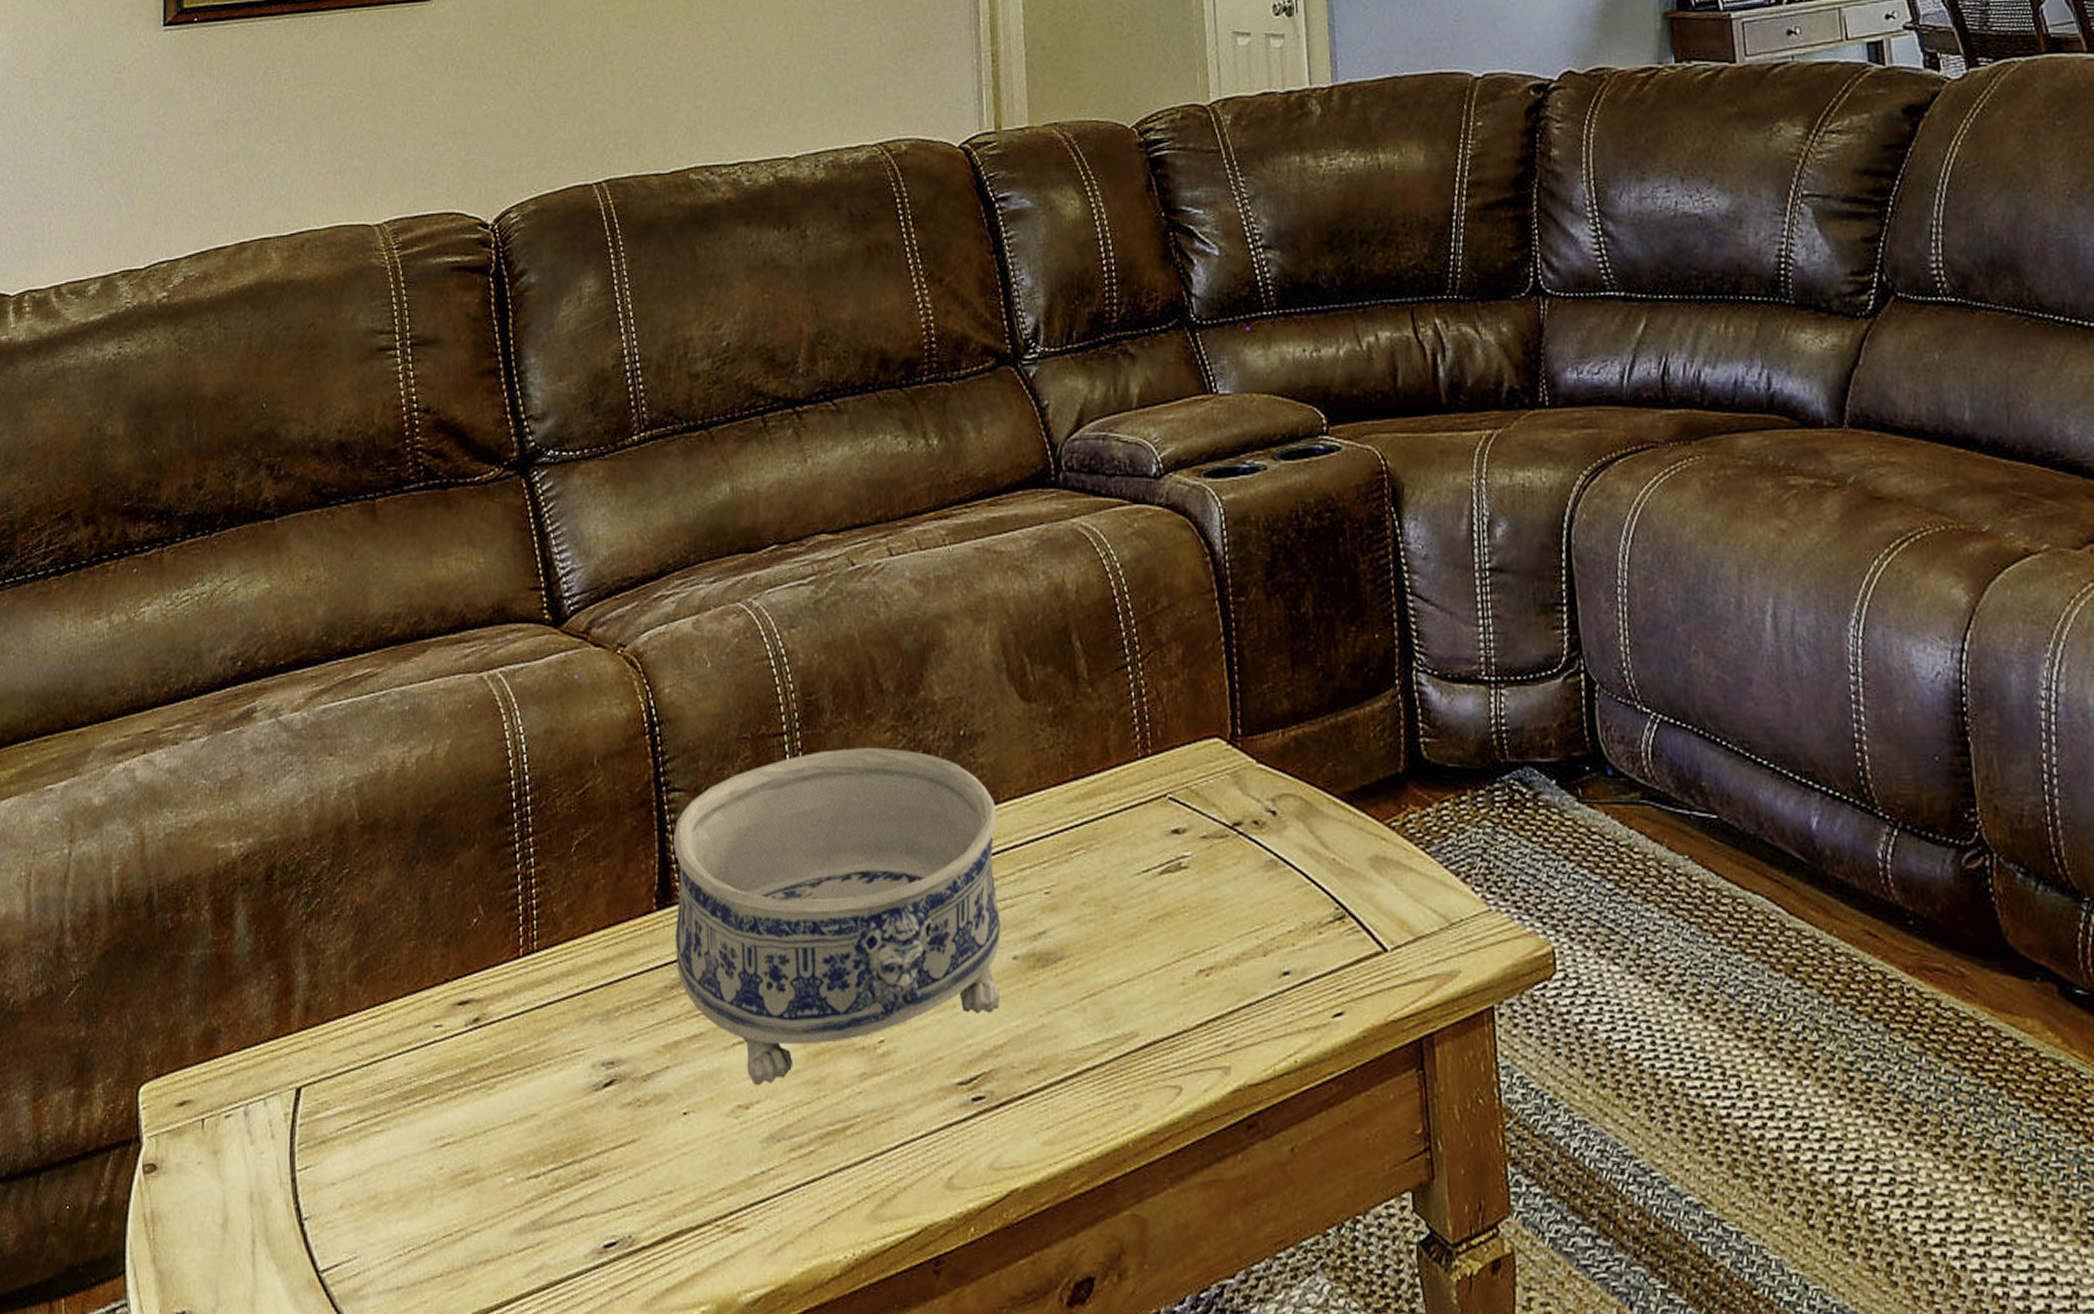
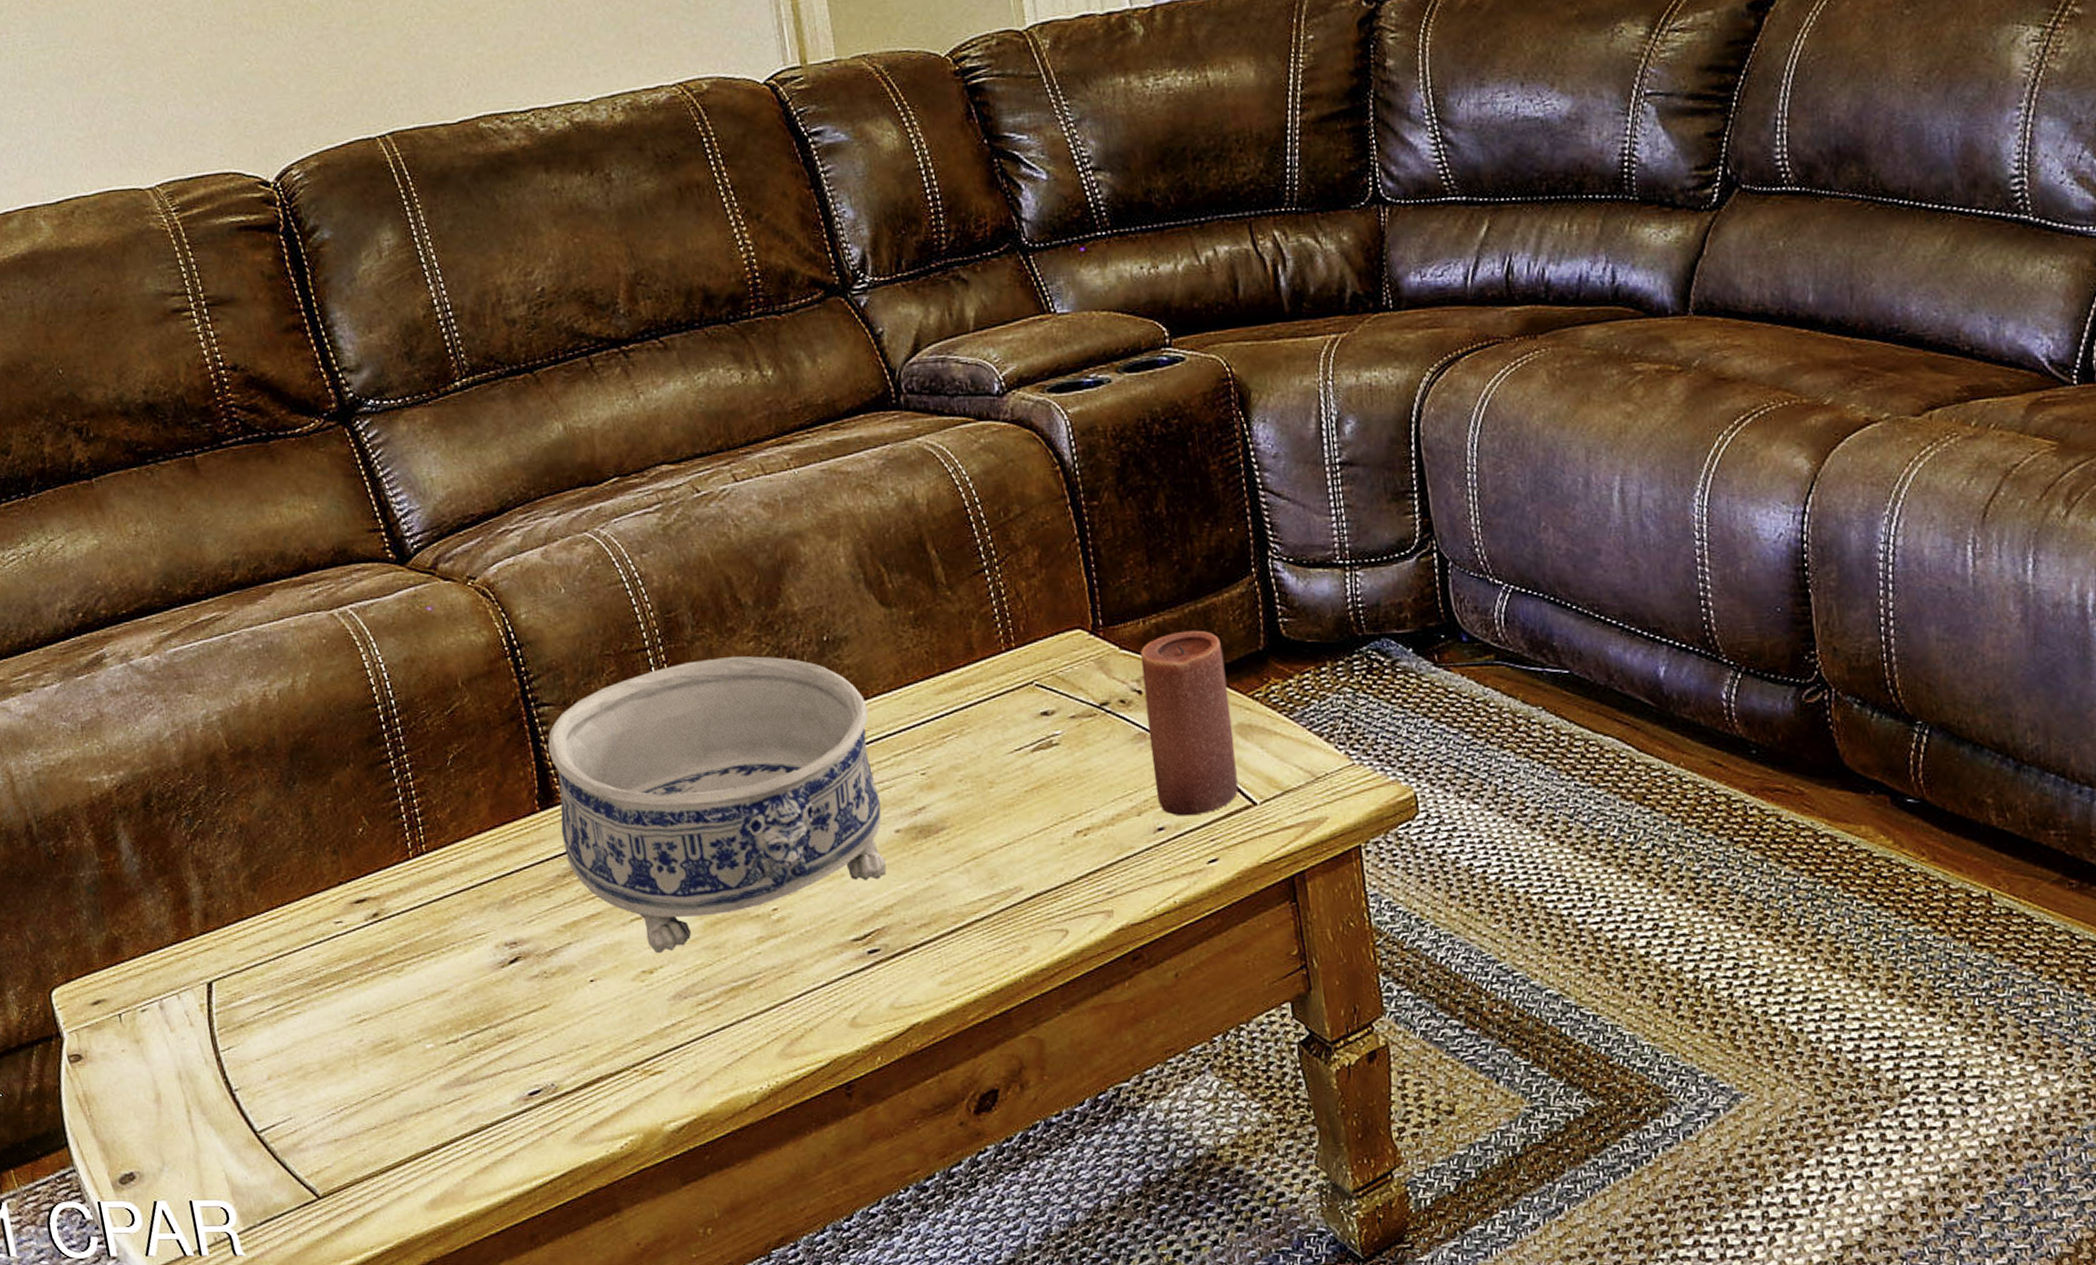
candle: none [1277,746,1369,960] -> present [1140,630,1239,816]

